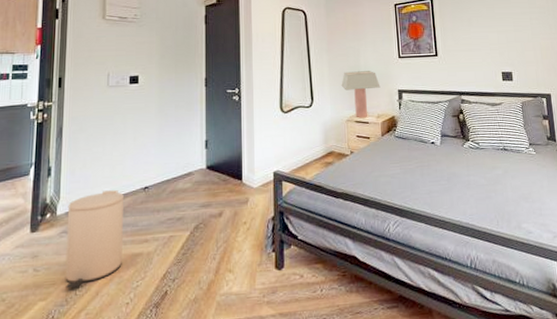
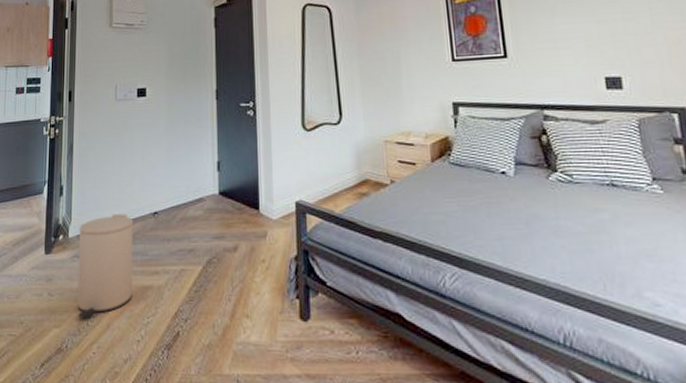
table lamp: present [341,71,381,118] -> none [376,78,429,139]

